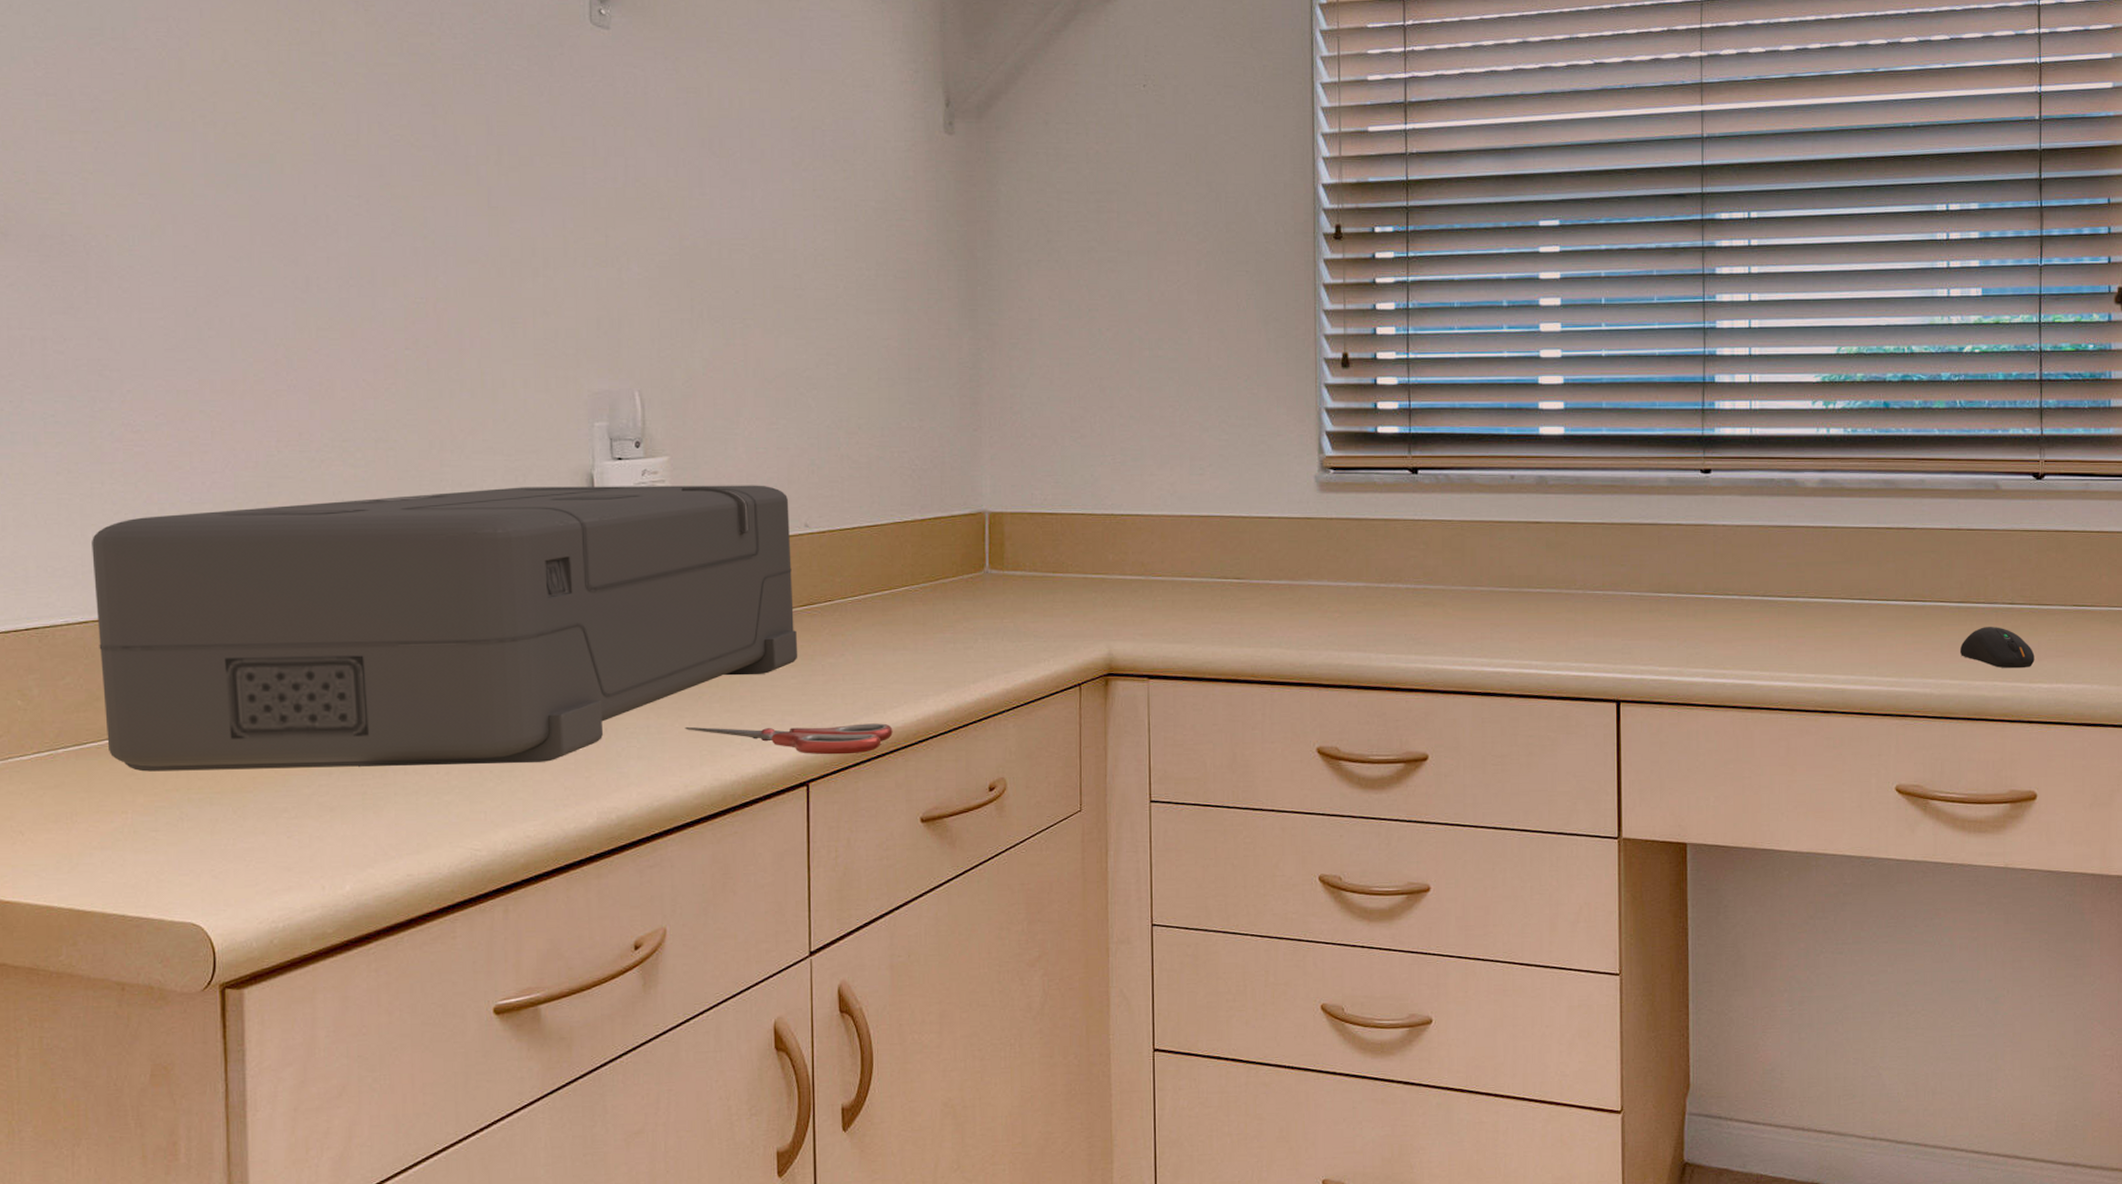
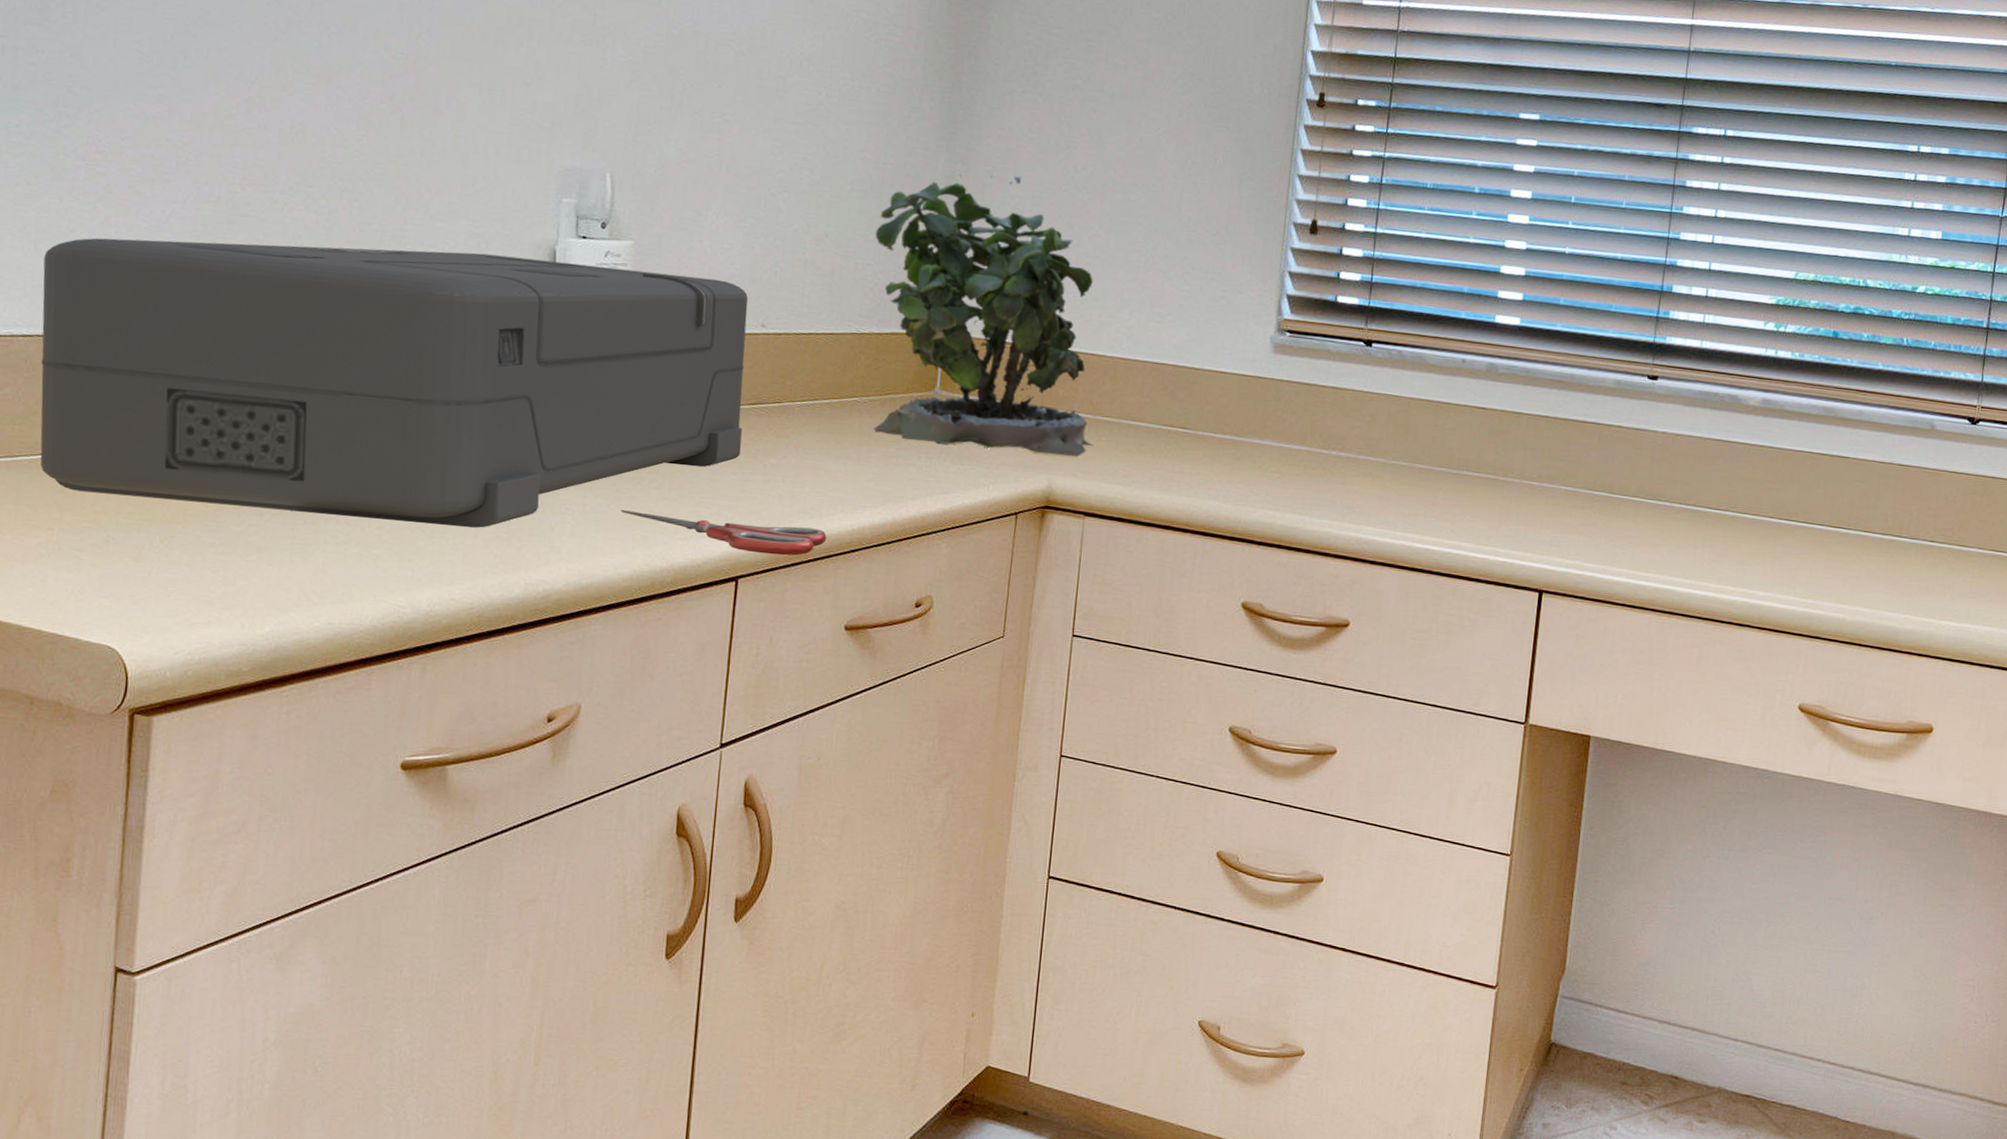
potted plant: none [908,344,1150,623] -> present [874,174,1094,456]
computer mouse: present [1959,627,2035,669] -> none [1876,560,1948,605]

